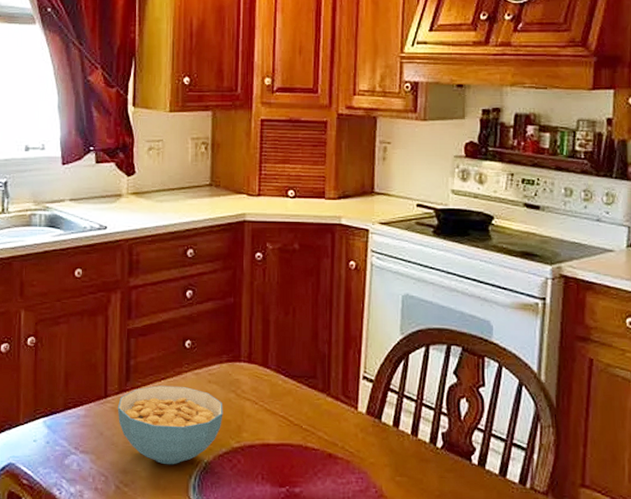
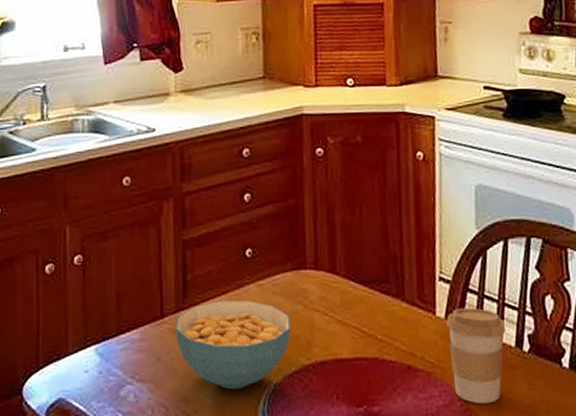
coffee cup: none [367,405,421,492] -> present [446,307,506,404]

